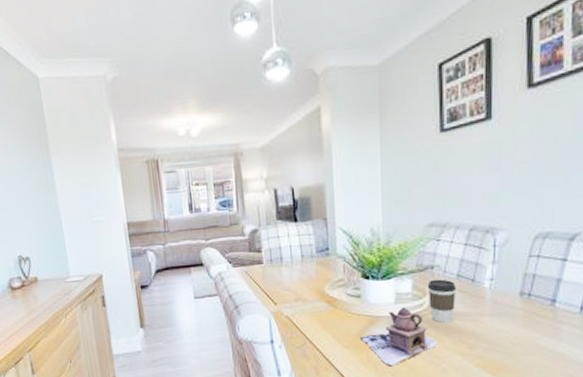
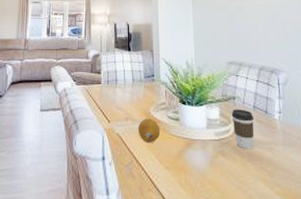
fruit: none [310,297,338,323] -> present [137,118,161,142]
teapot: present [360,308,438,367] -> none [178,133,244,191]

